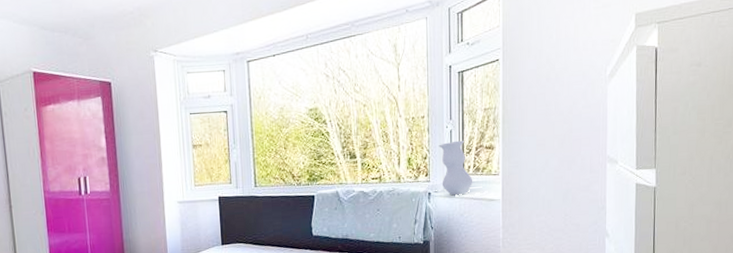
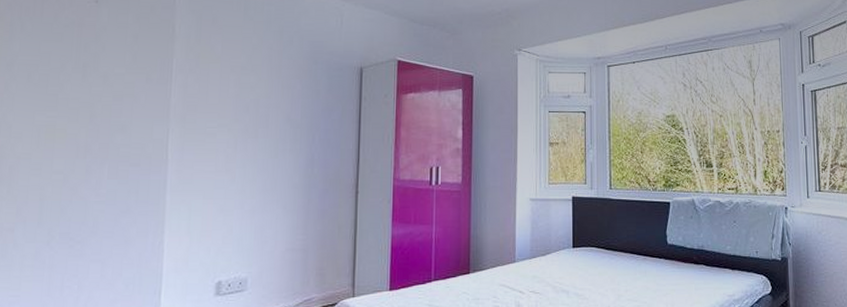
vase: present [438,140,473,196] -> none [793,157,830,212]

